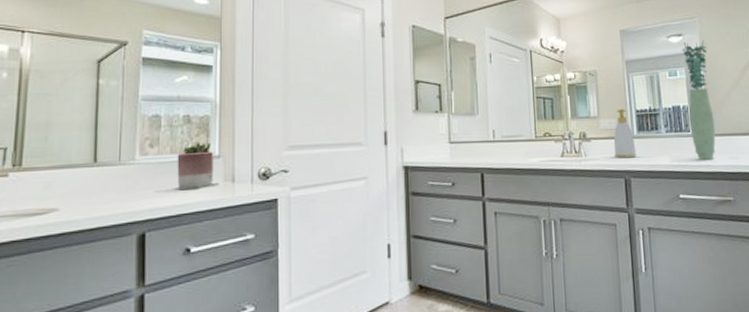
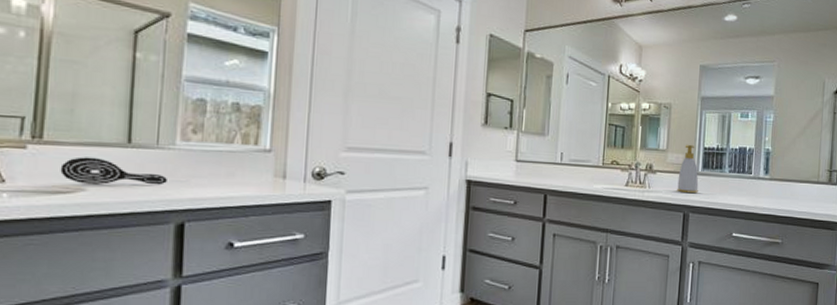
hairbrush: none [36,178,129,204] -> present [60,157,167,185]
succulent planter: present [174,142,219,189] -> none [218,134,269,182]
vase: present [682,40,716,160] -> none [752,84,781,202]

